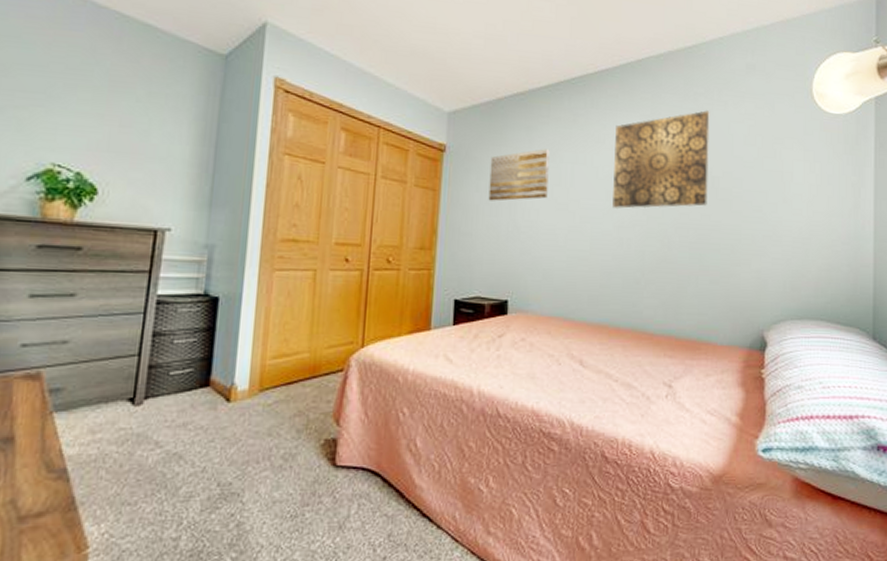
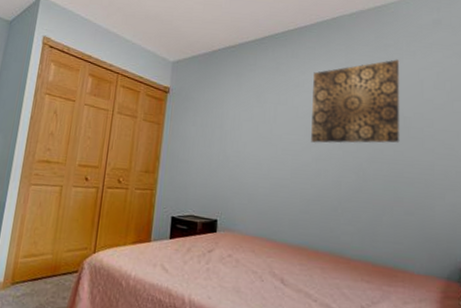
wall art: present [488,149,550,201] -> none [203,91,256,135]

